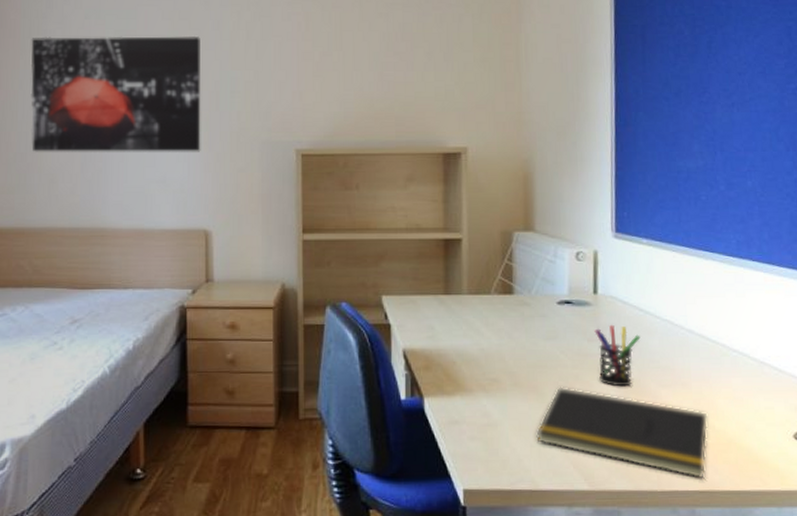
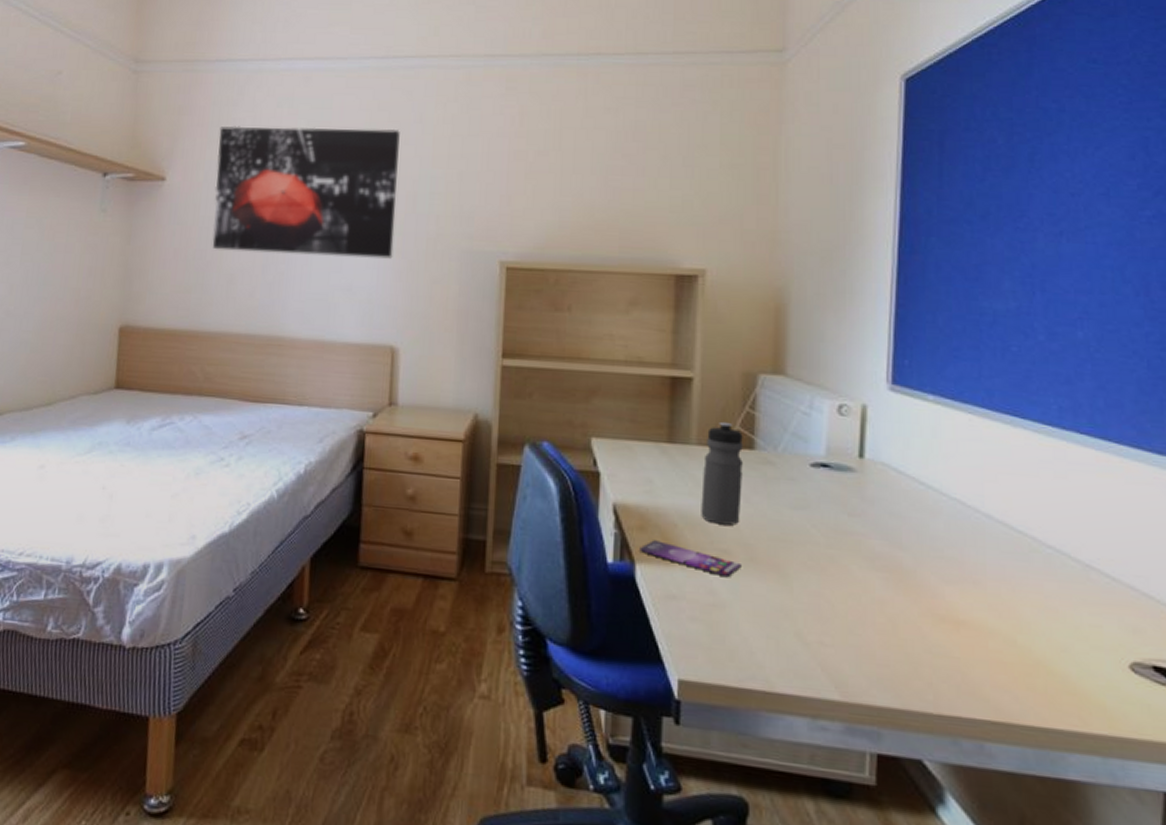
smartphone: none [426,377,508,402] -> present [639,540,741,578]
water bottle: none [473,273,506,358] -> present [701,421,743,525]
notepad: present [536,386,709,479] -> none [775,568,1008,706]
pen holder: present [594,324,641,387] -> none [858,497,919,578]

